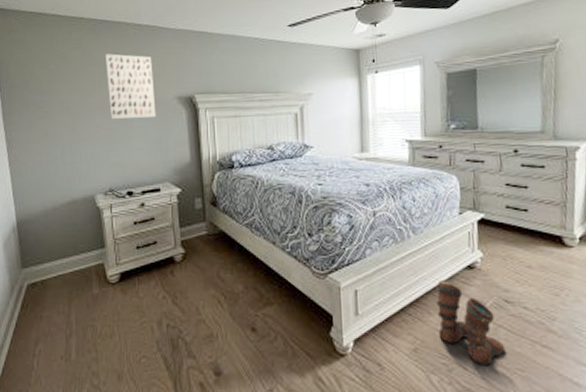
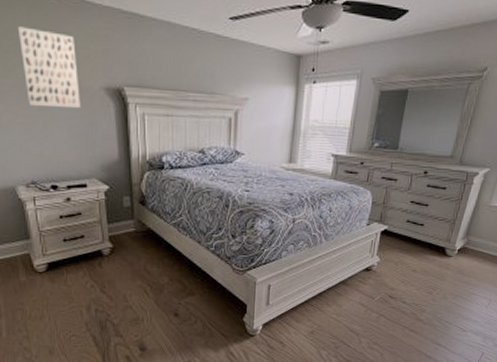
boots: present [435,280,506,366] -> none [332,279,383,344]

